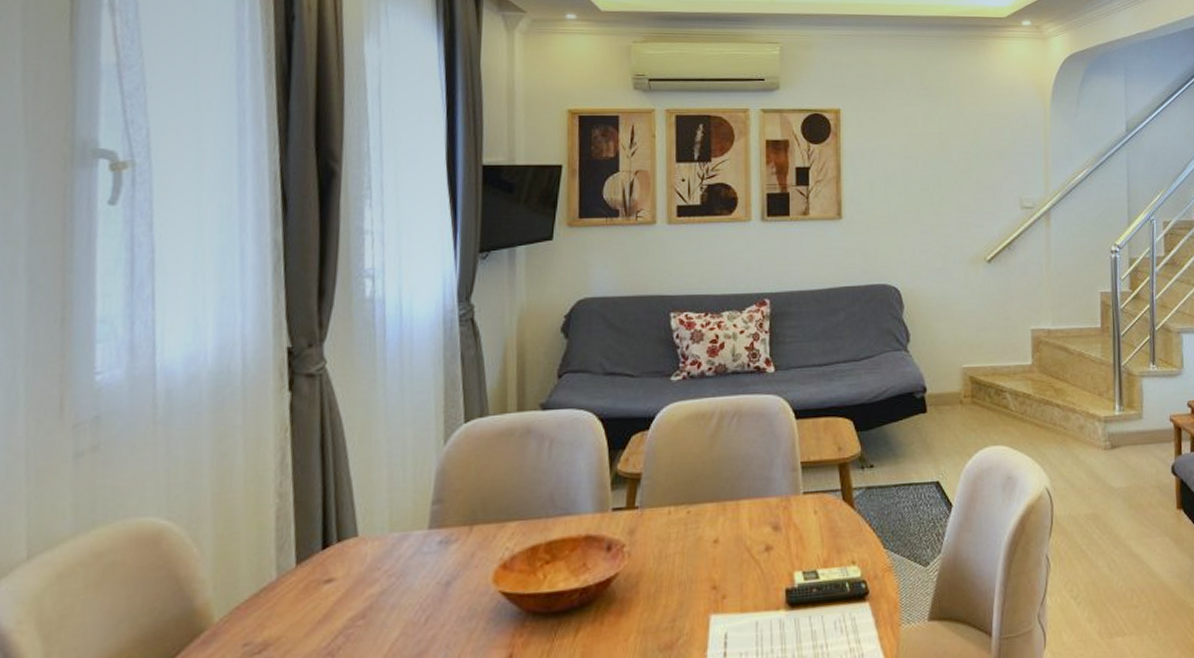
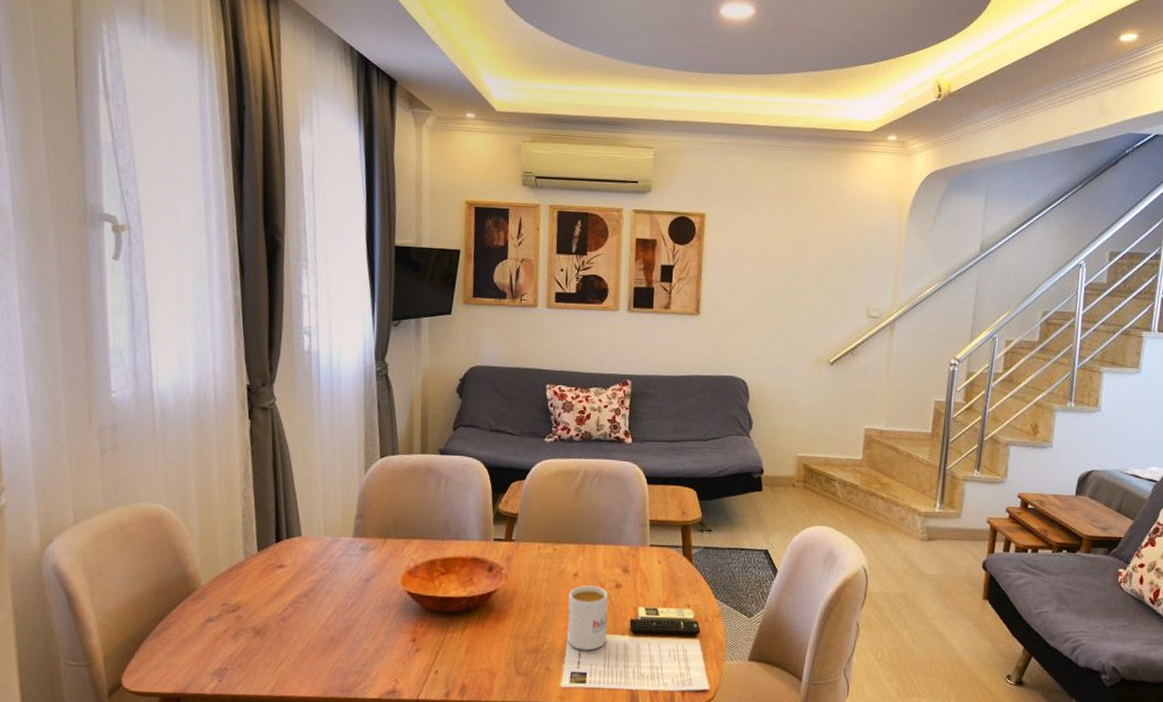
mug: none [707,552,759,638] -> present [567,585,609,651]

